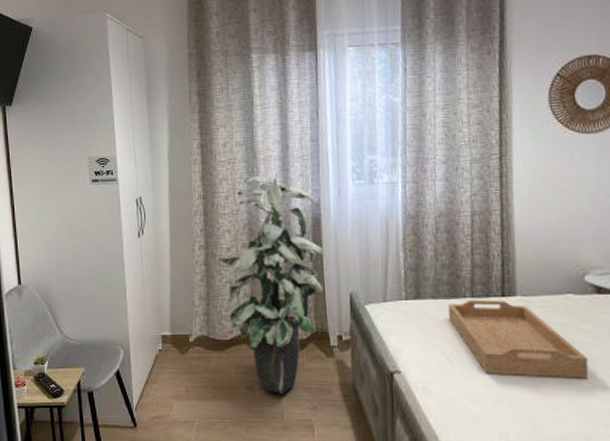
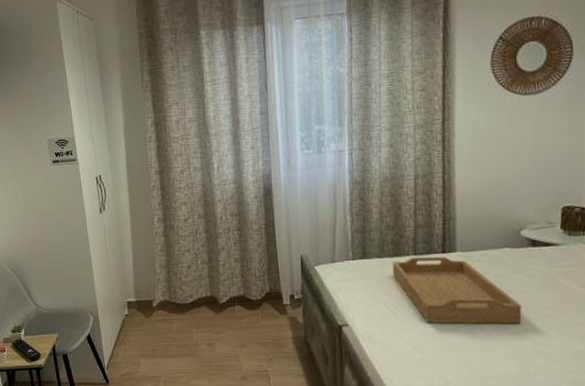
indoor plant: present [218,175,324,394] -> none [176,149,276,349]

